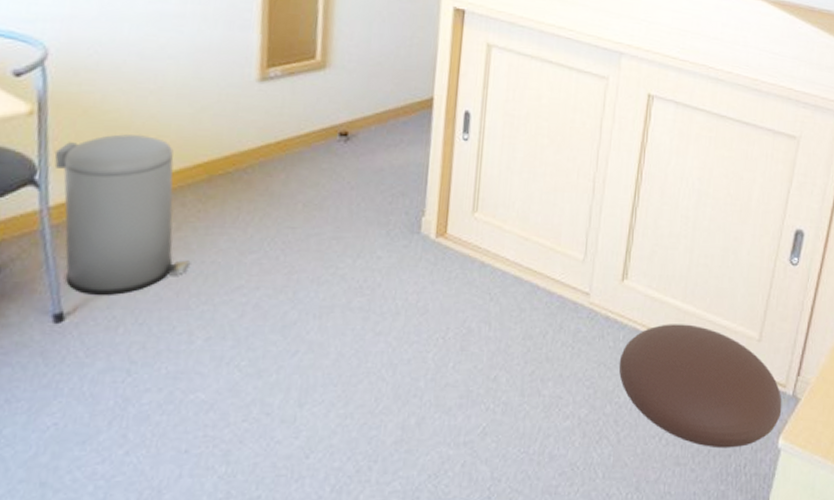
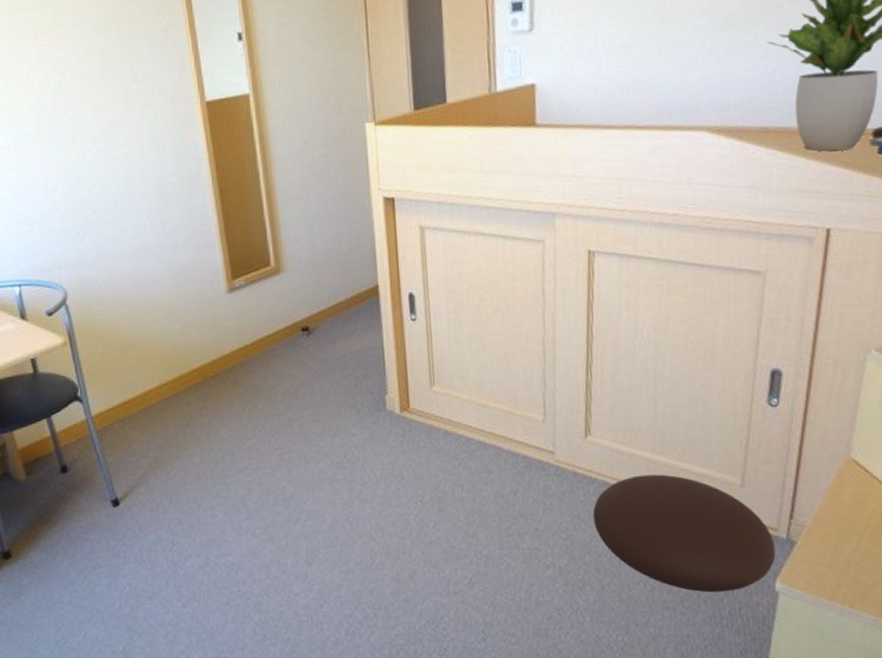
pedal bin: present [54,134,191,295] -> none [87,351,203,483]

